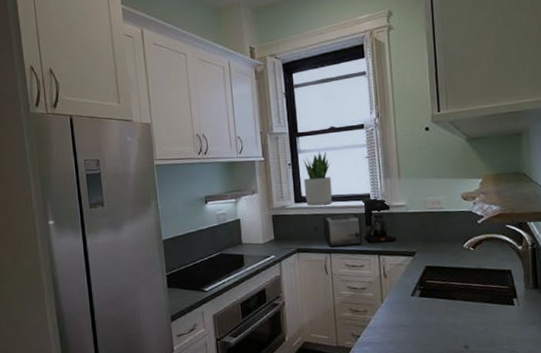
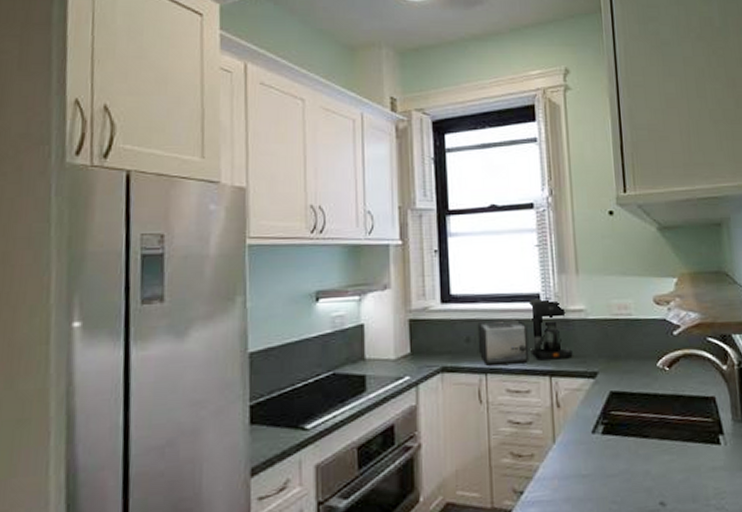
planter: present [303,151,333,206] -> none [454,235,491,308]

